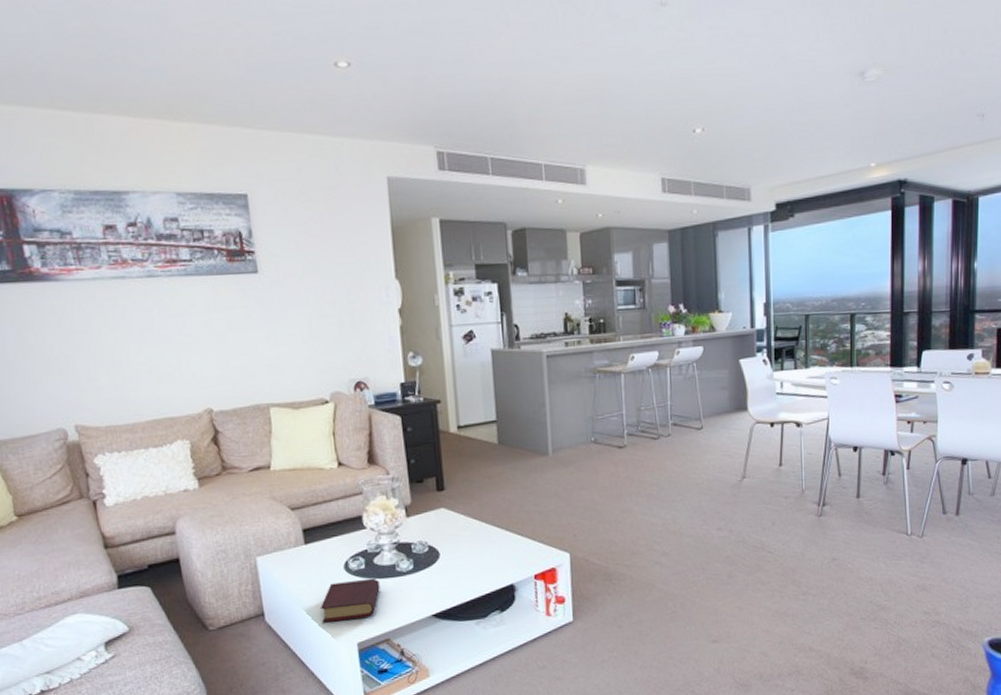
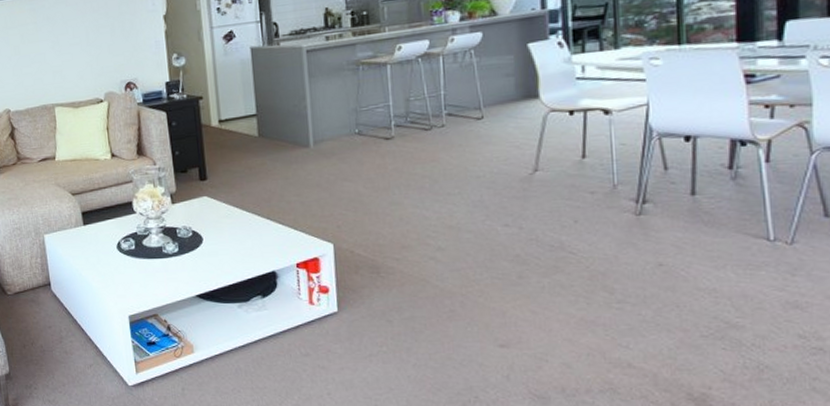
book: present [321,578,380,623] -> none [97,258,149,295]

